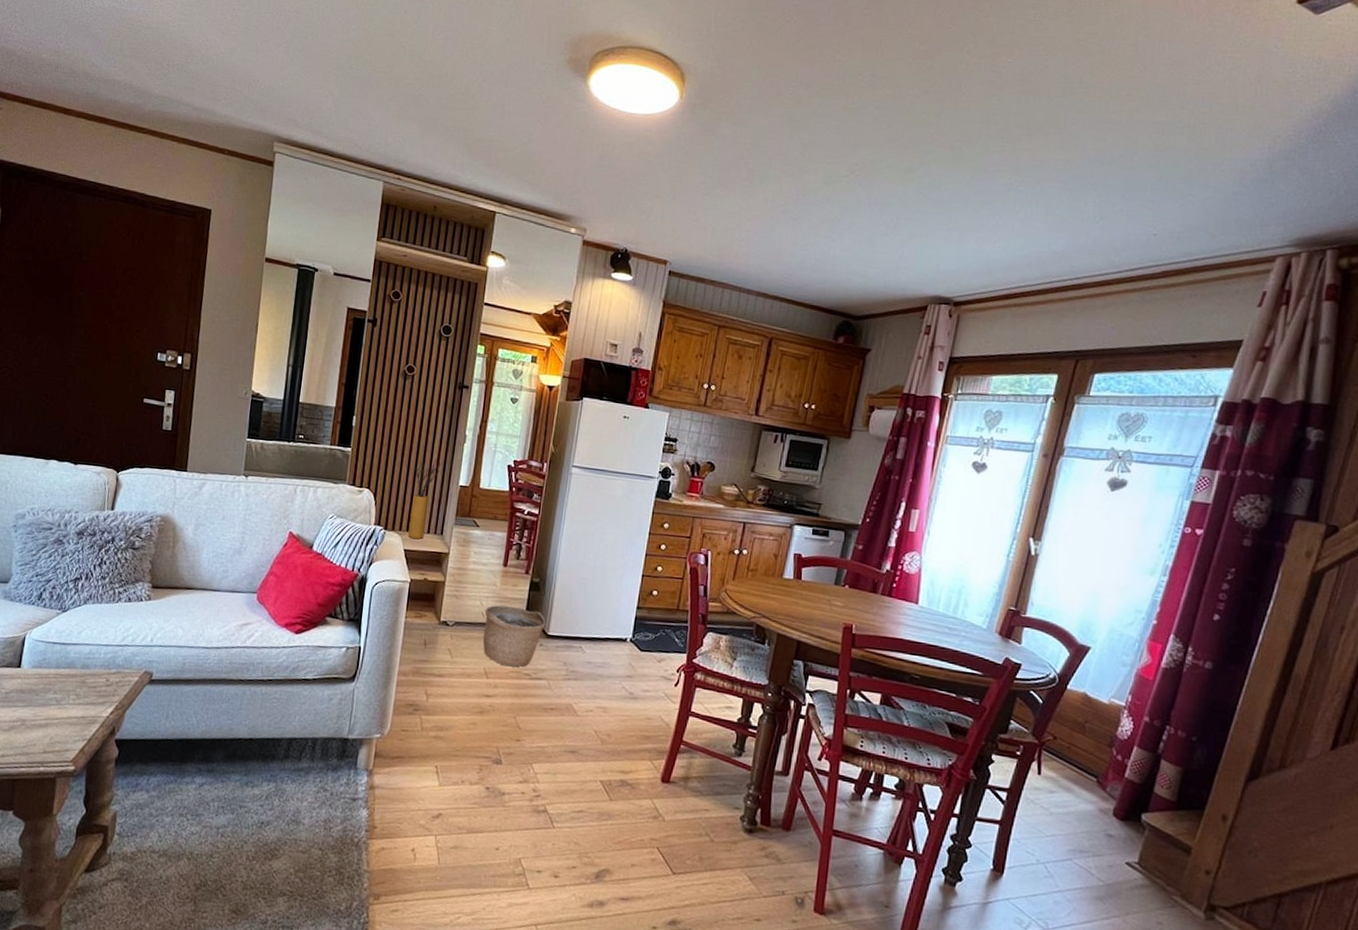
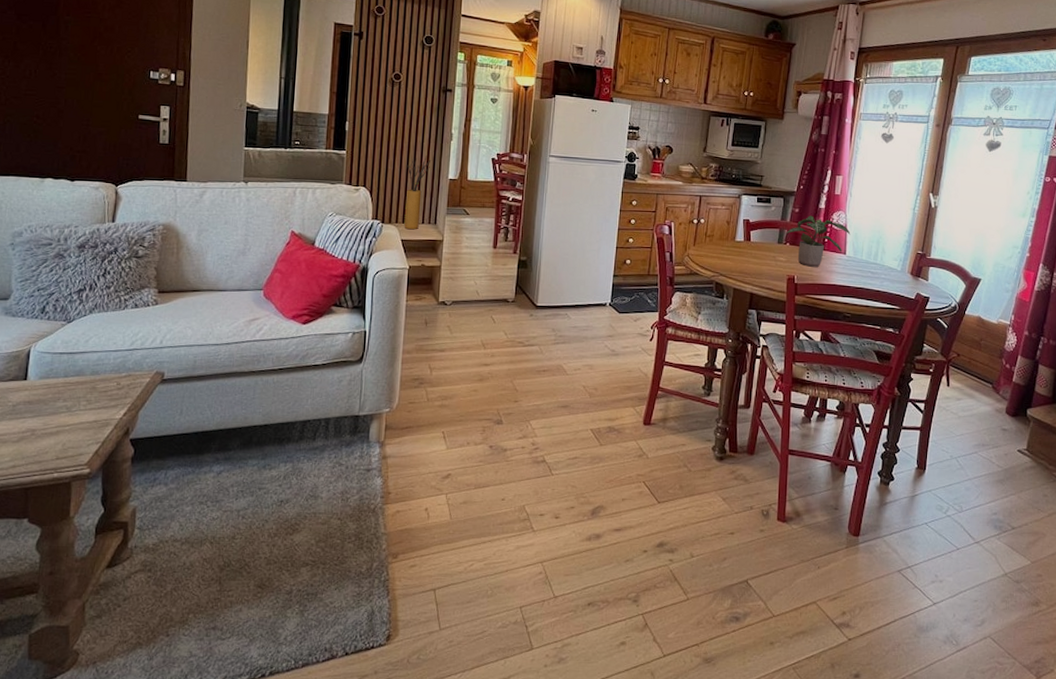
basket: present [482,605,546,667] -> none [478,283,535,337]
potted plant: none [845,554,926,617] -> present [786,215,851,268]

